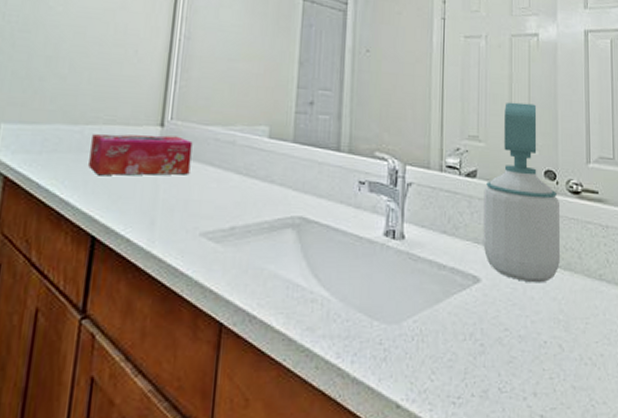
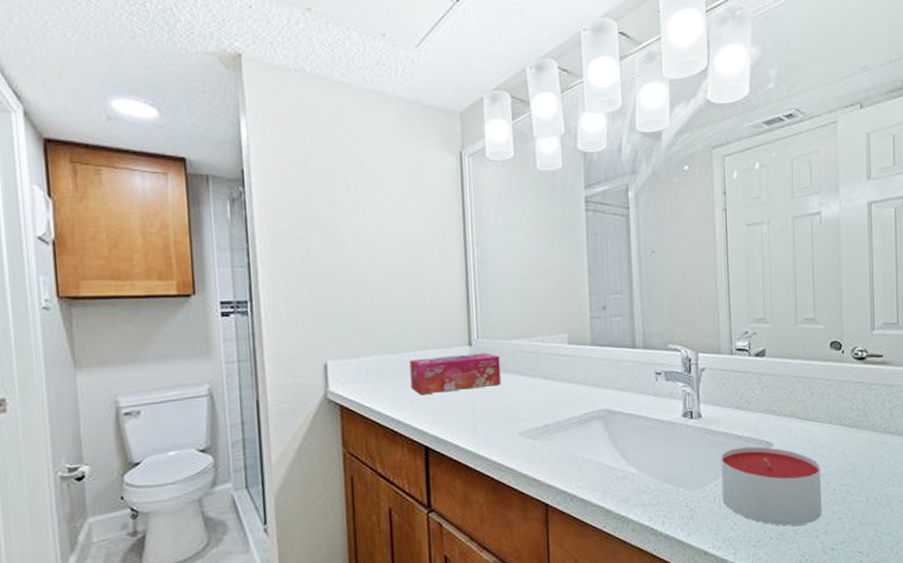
candle: none [421,279,530,381] -> present [721,446,822,526]
soap bottle: present [483,102,560,283] -> none [773,281,847,442]

